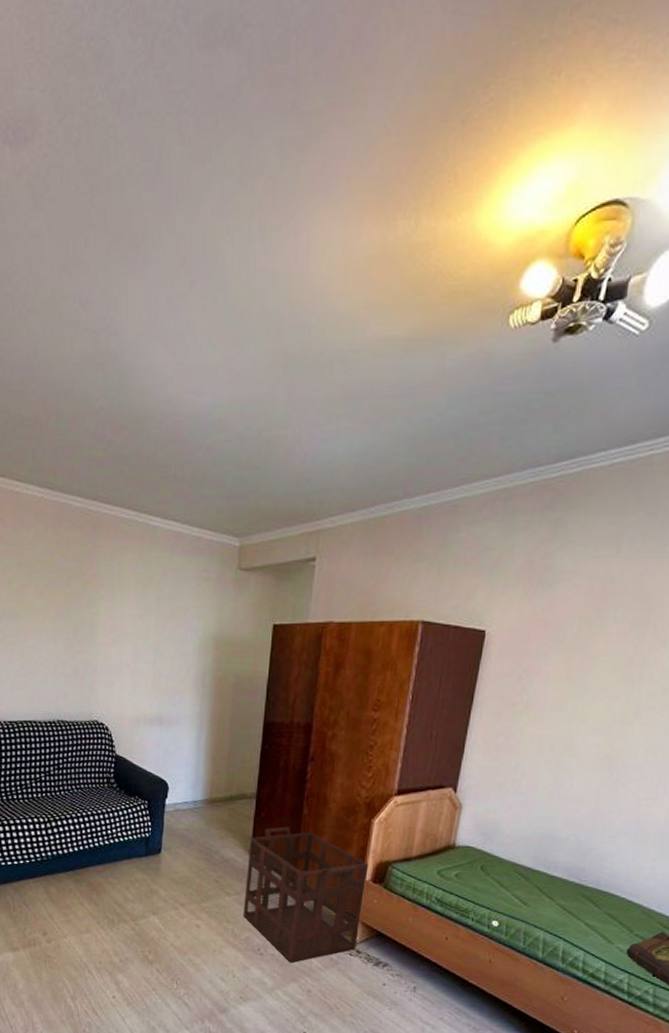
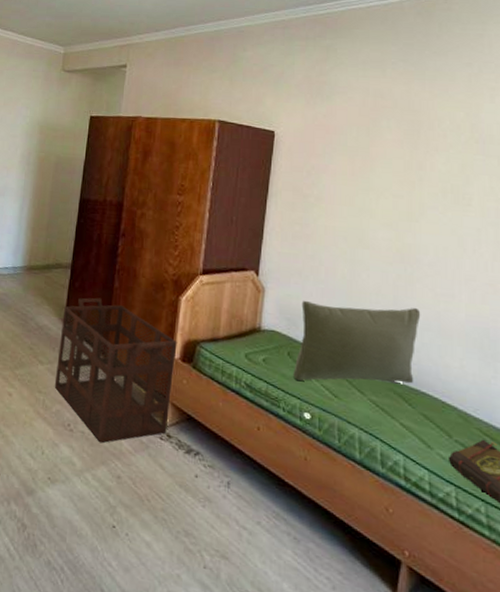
pillow: none [484,814,621,892] -> present [293,300,421,384]

